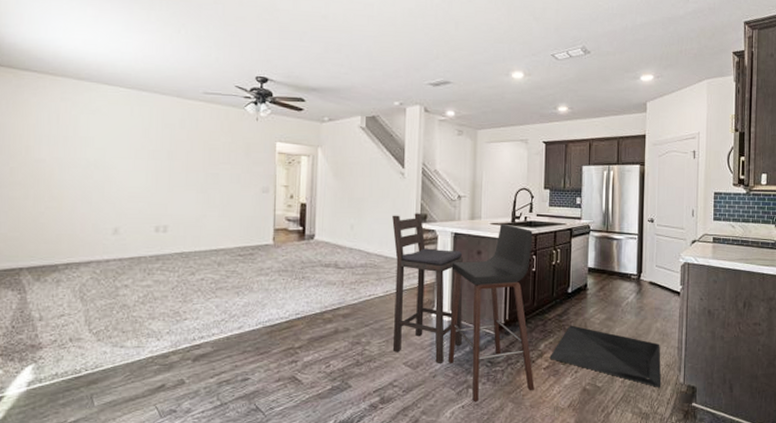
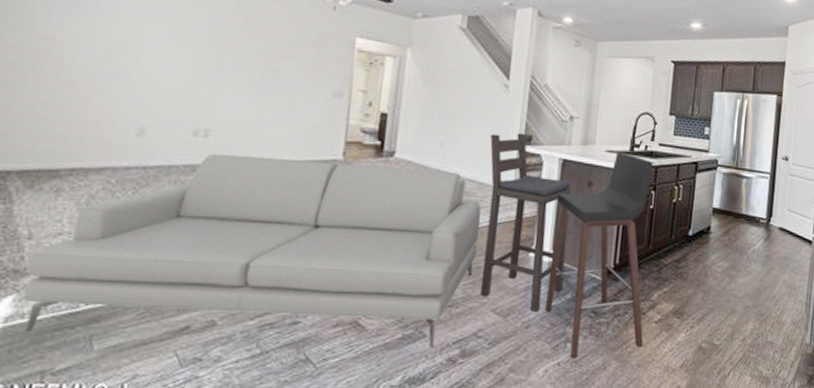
sofa: none [39,245,389,396] -> present [23,153,482,348]
door mat: present [549,325,661,387] -> none [662,273,787,348]

